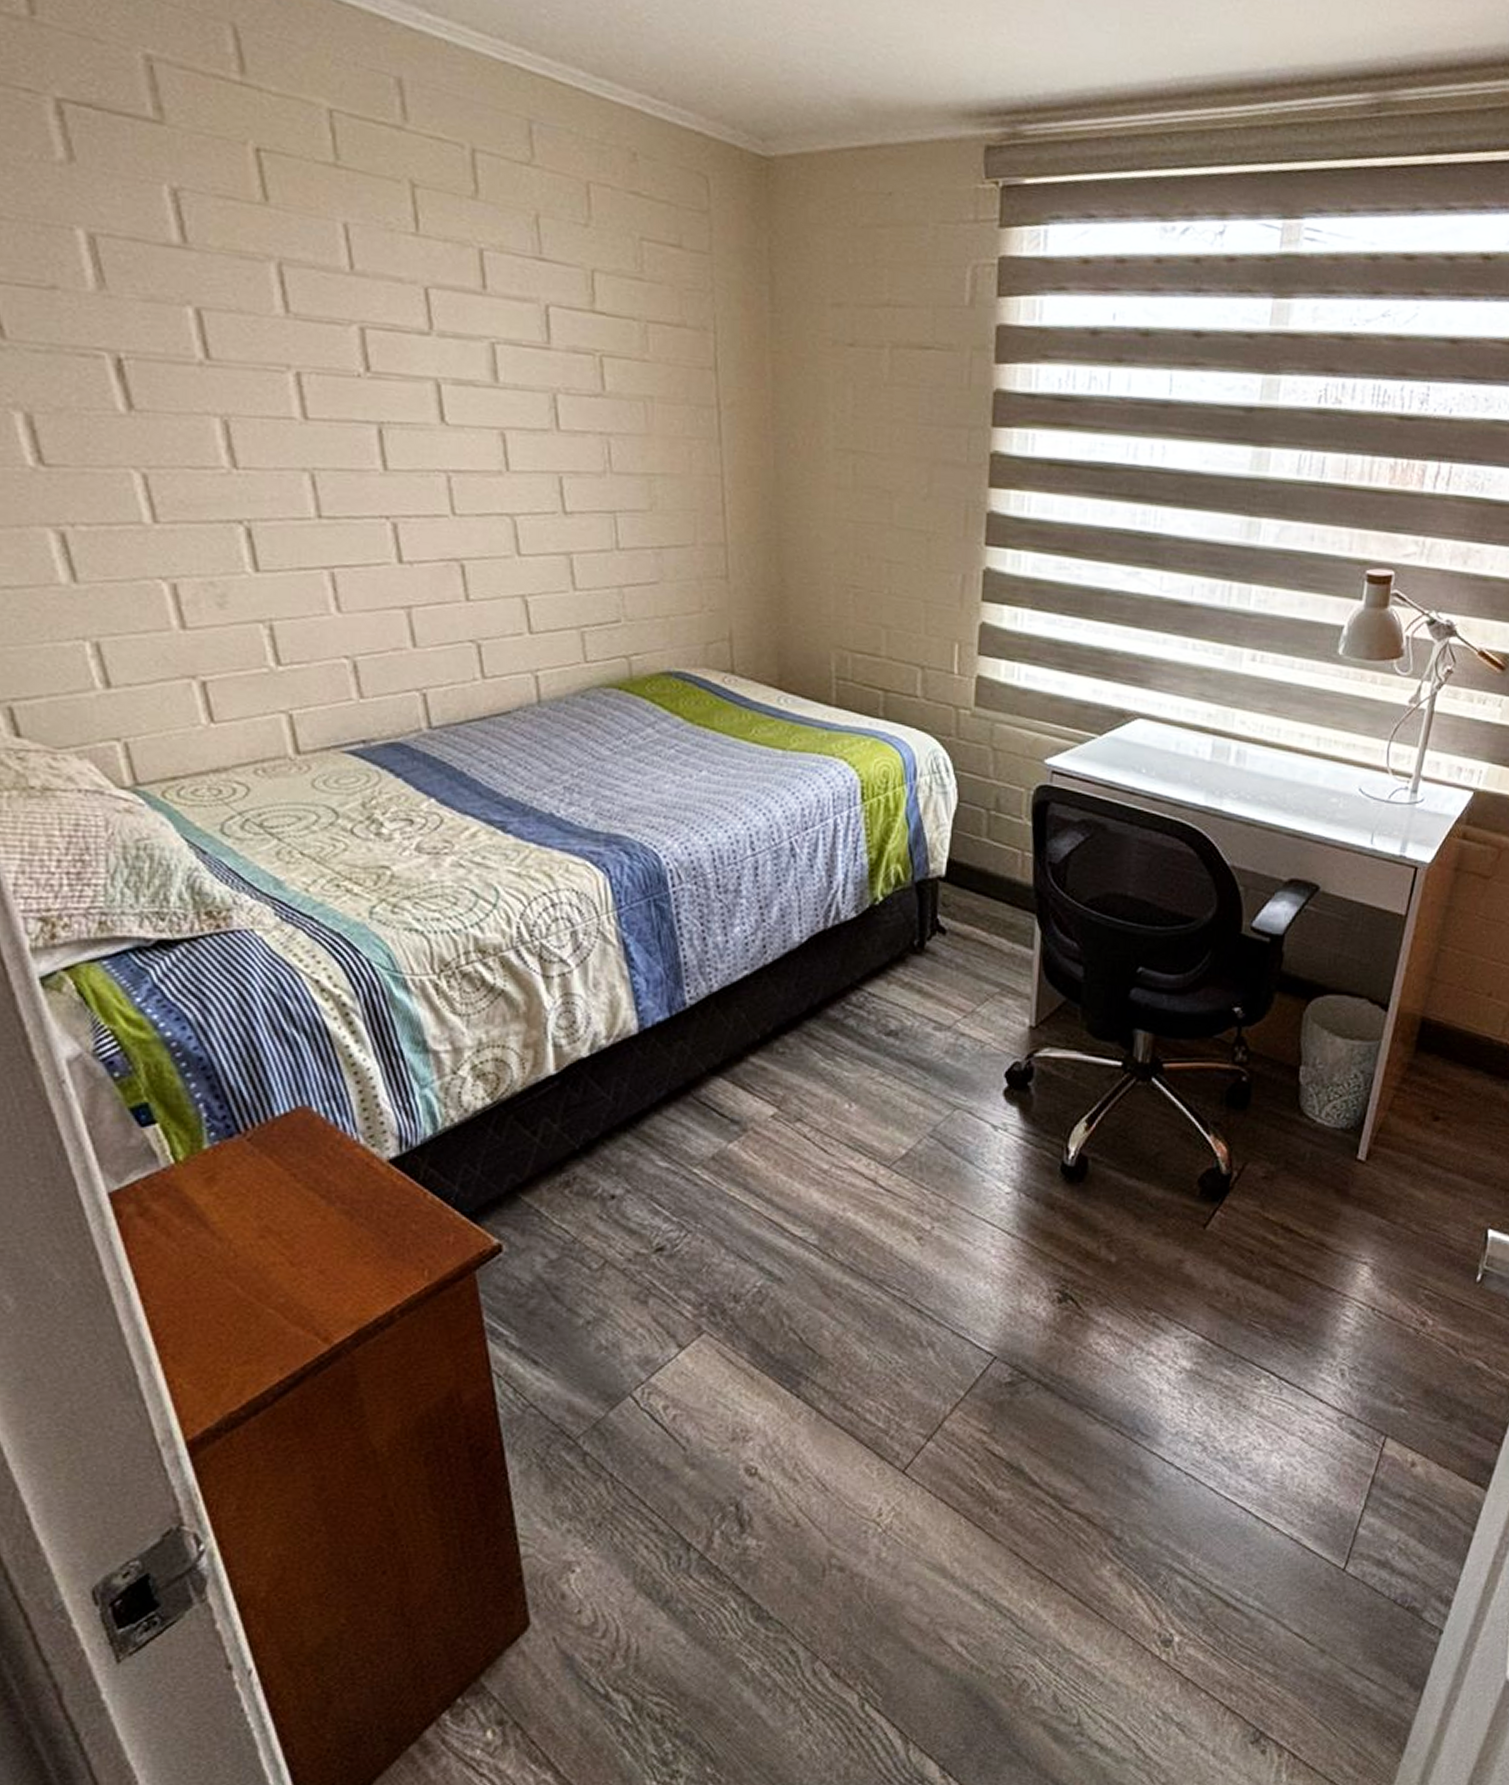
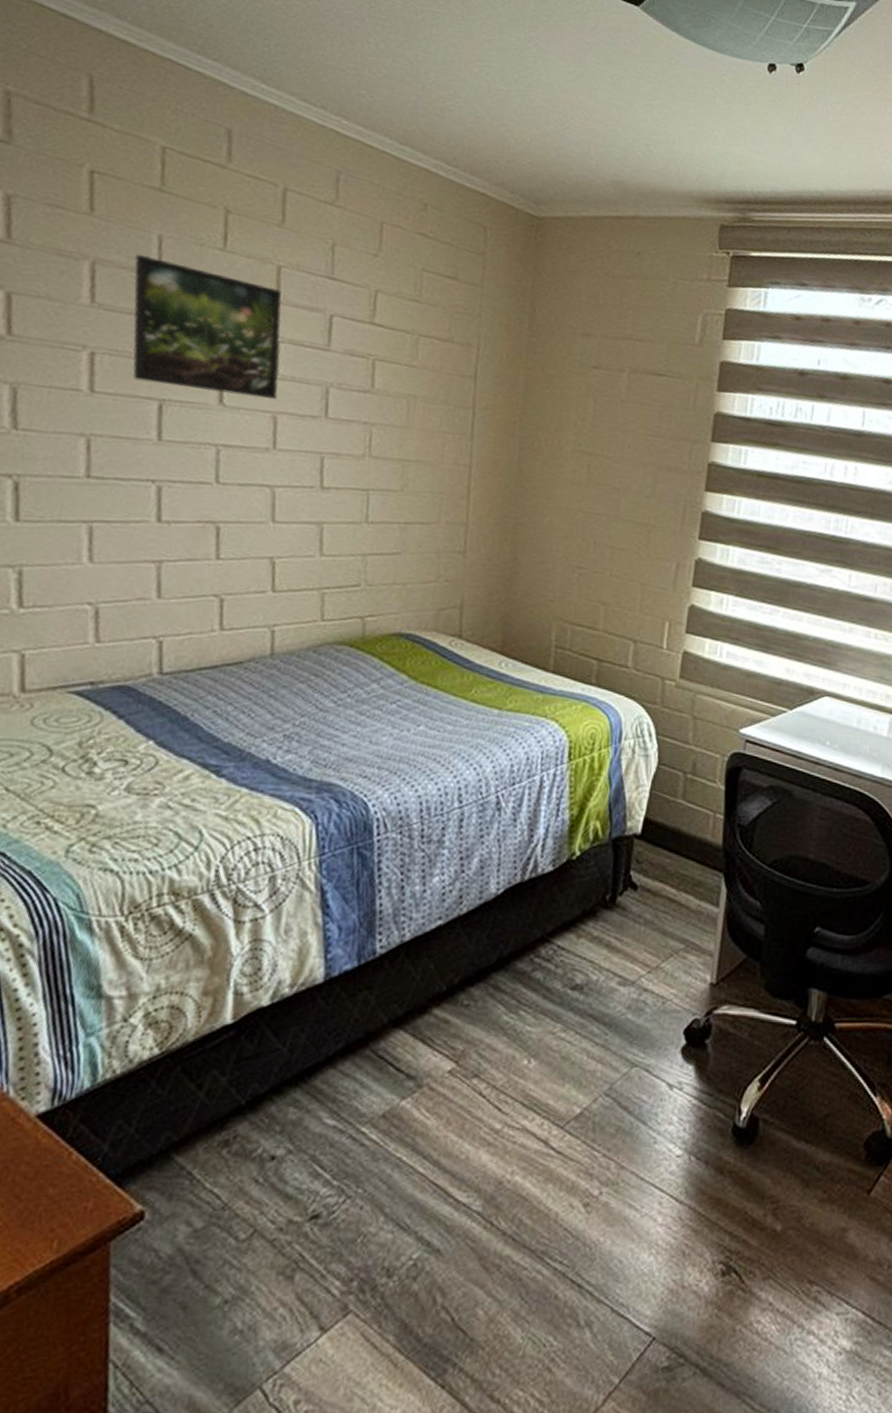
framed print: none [323,249,502,413] -> present [133,255,282,400]

